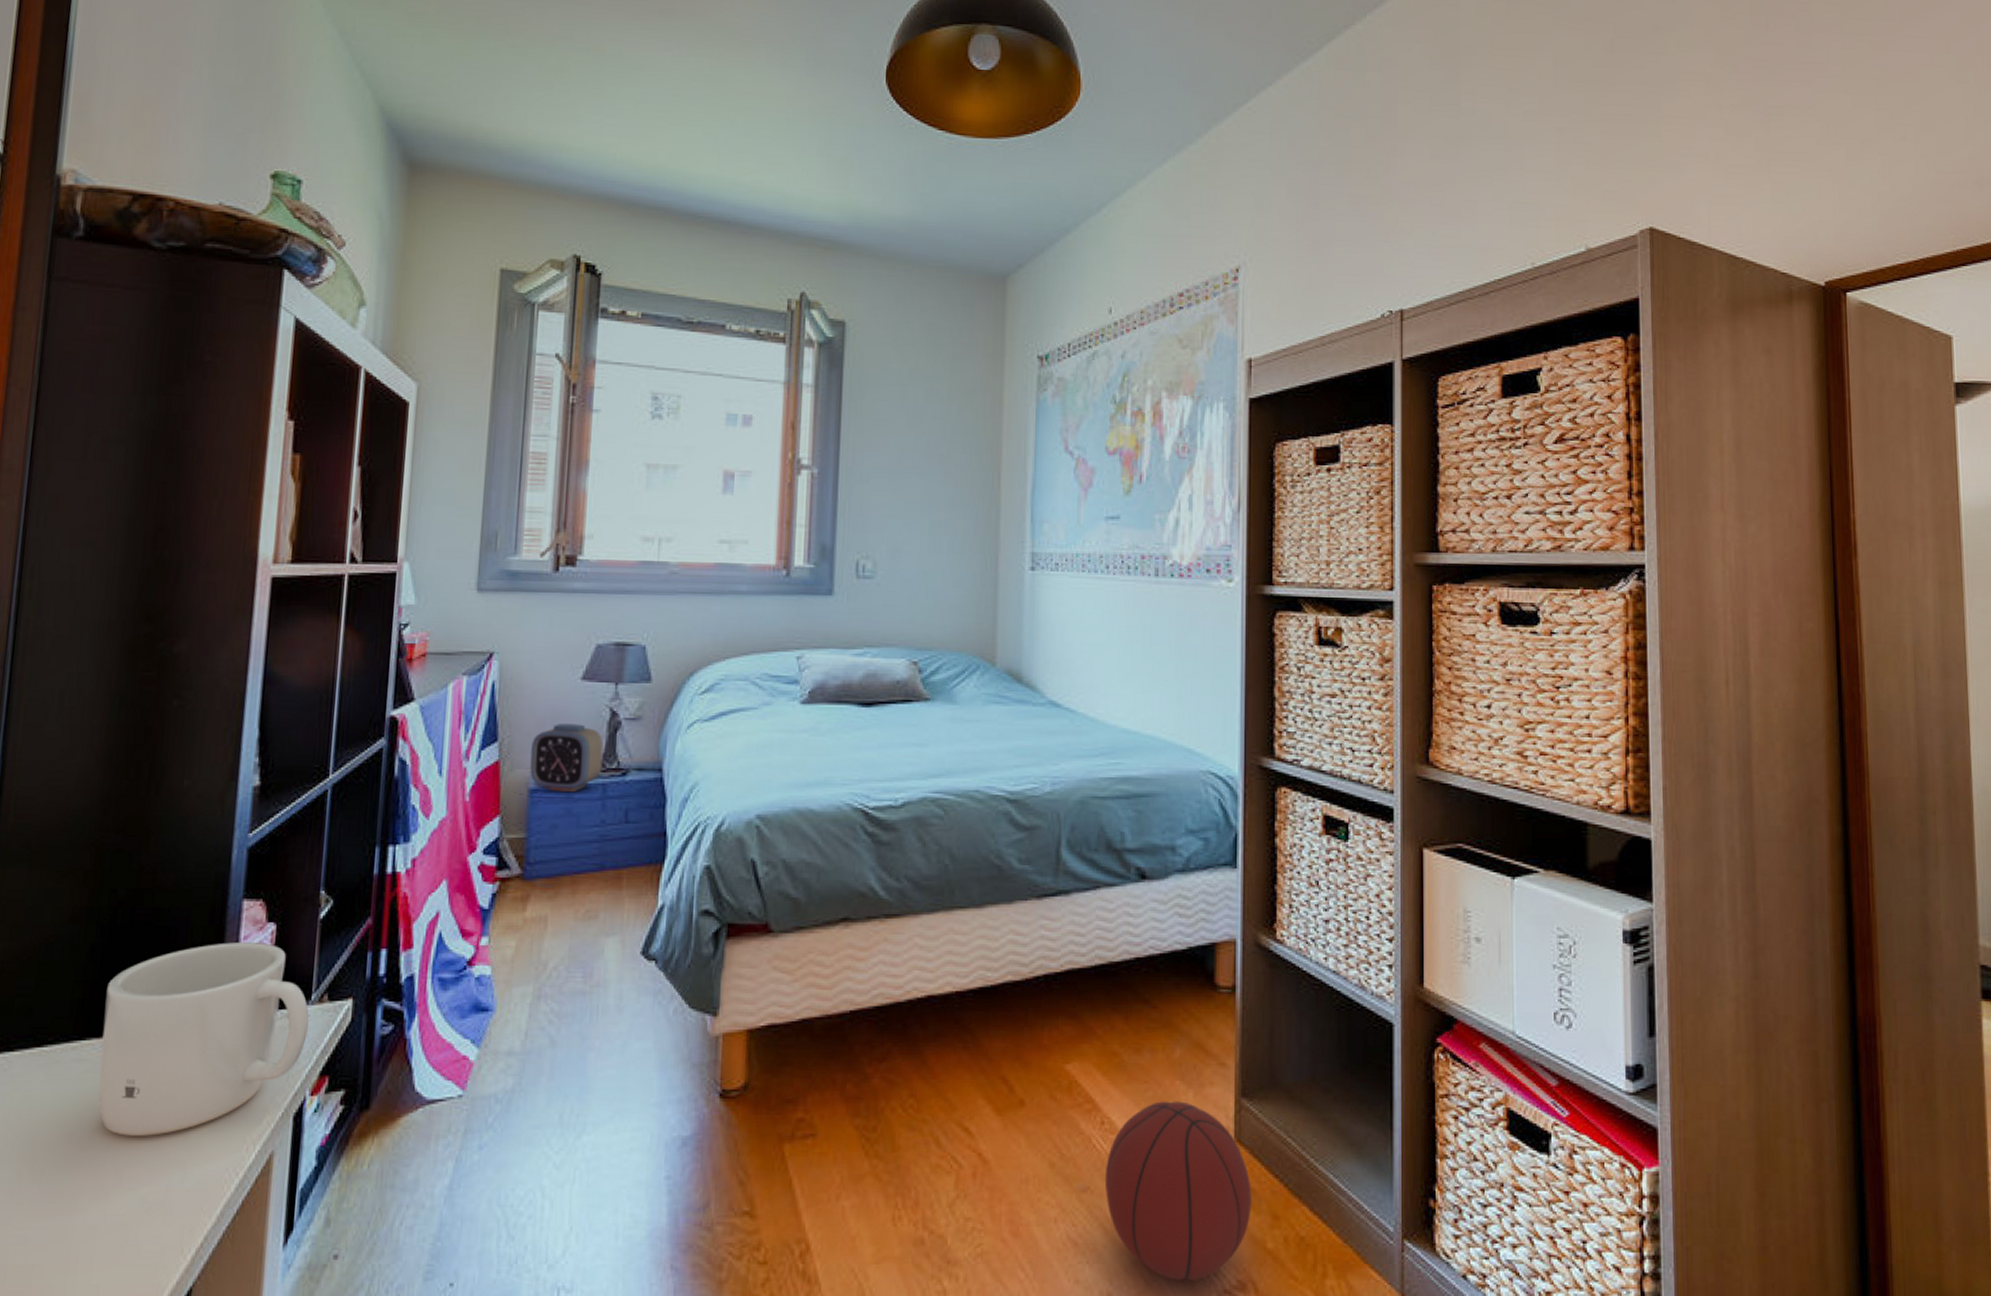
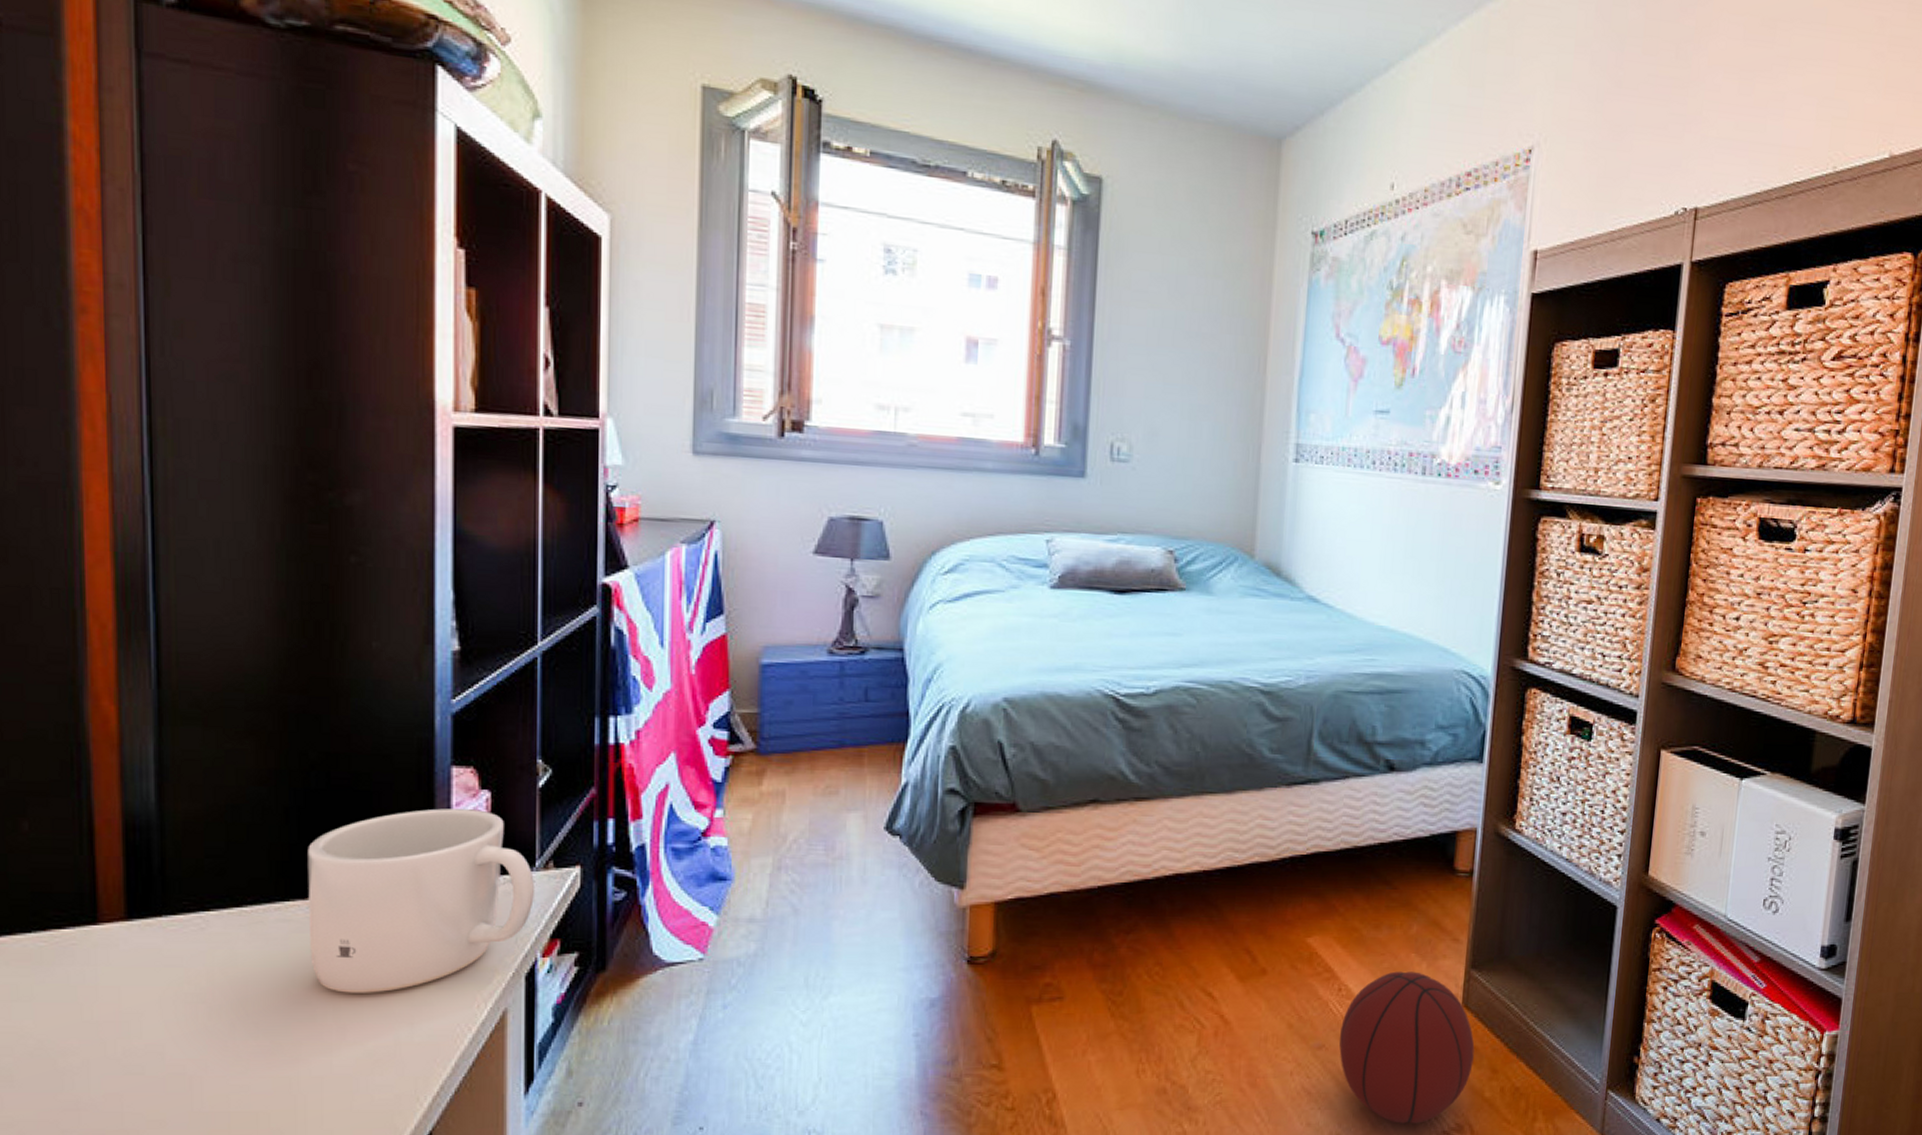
alarm clock: present [530,723,604,792] -> none [760,598,840,668]

